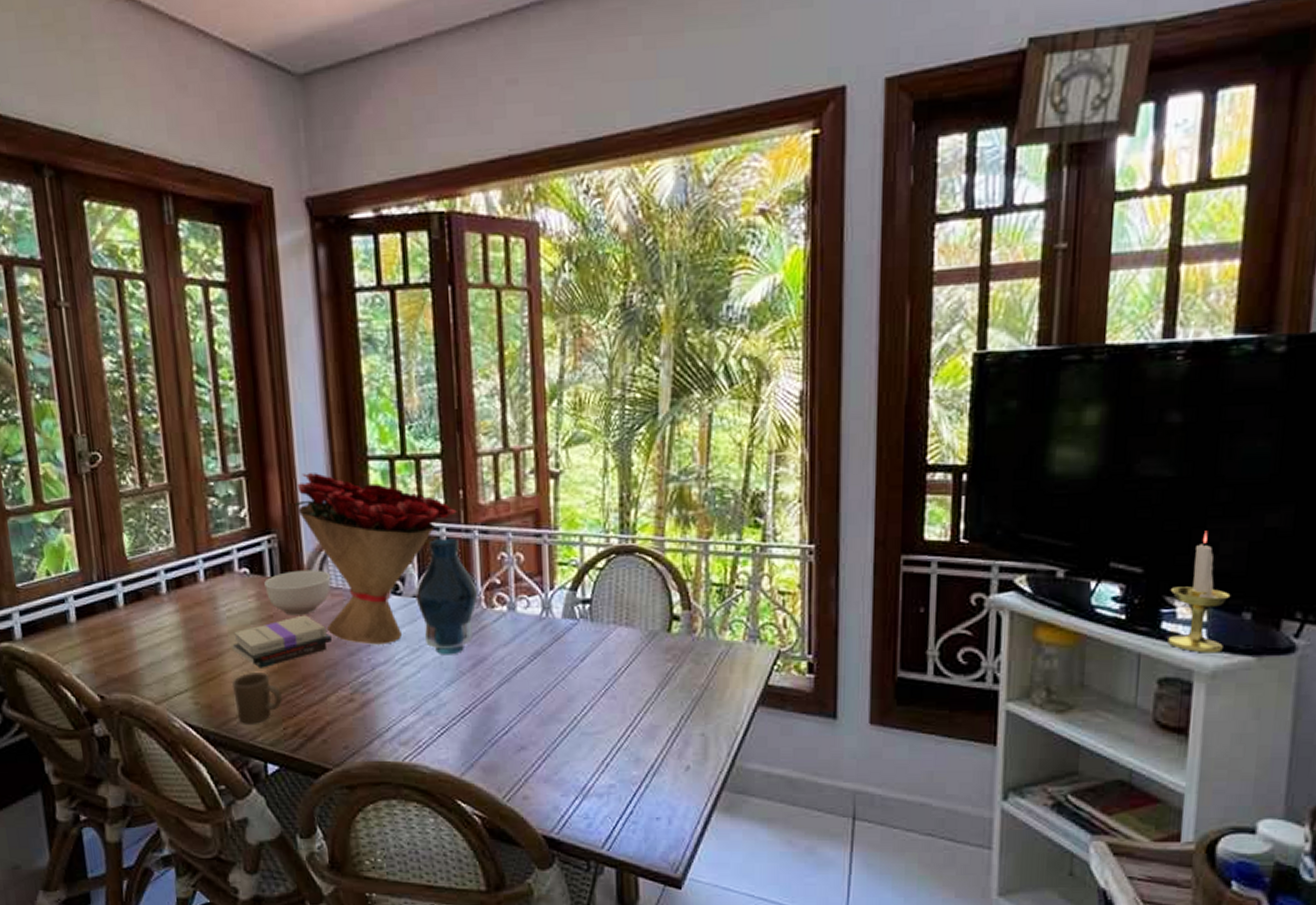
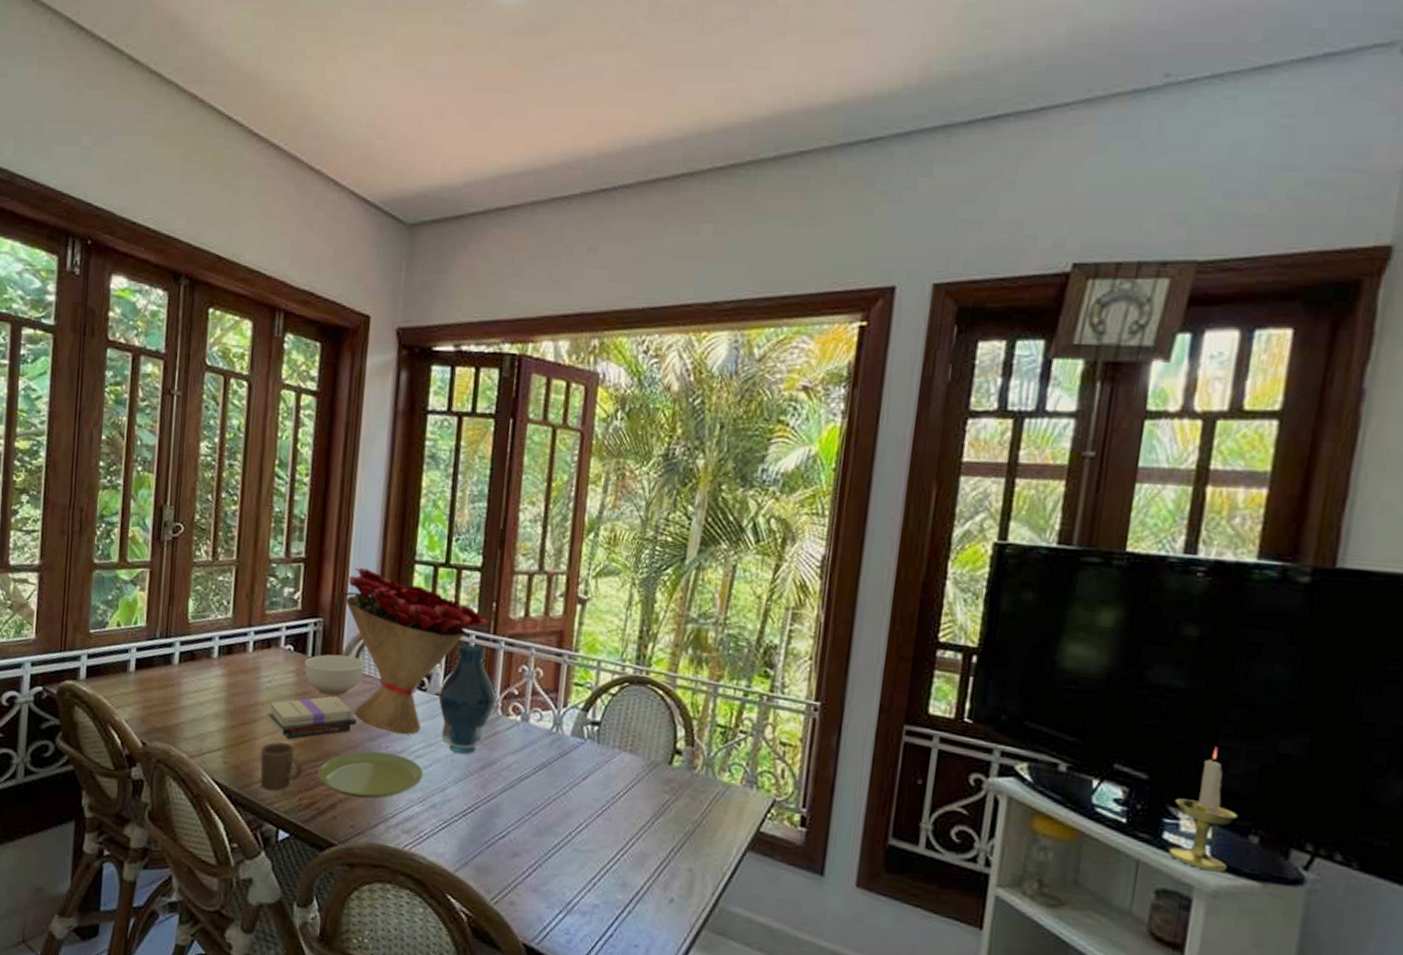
plate: none [299,665,412,718] -> present [318,751,423,799]

